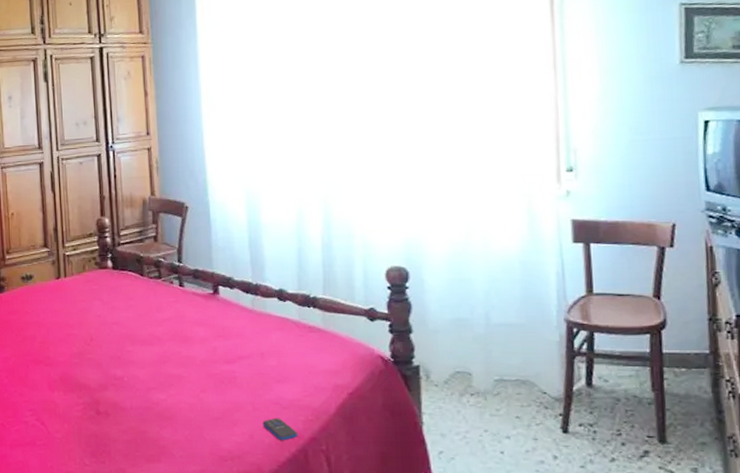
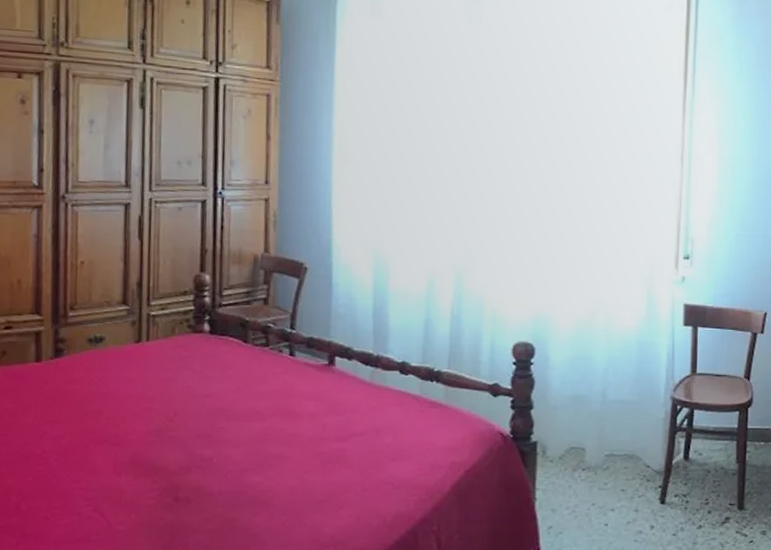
mobile phone: present [262,418,298,441] -> none [371,498,409,523]

